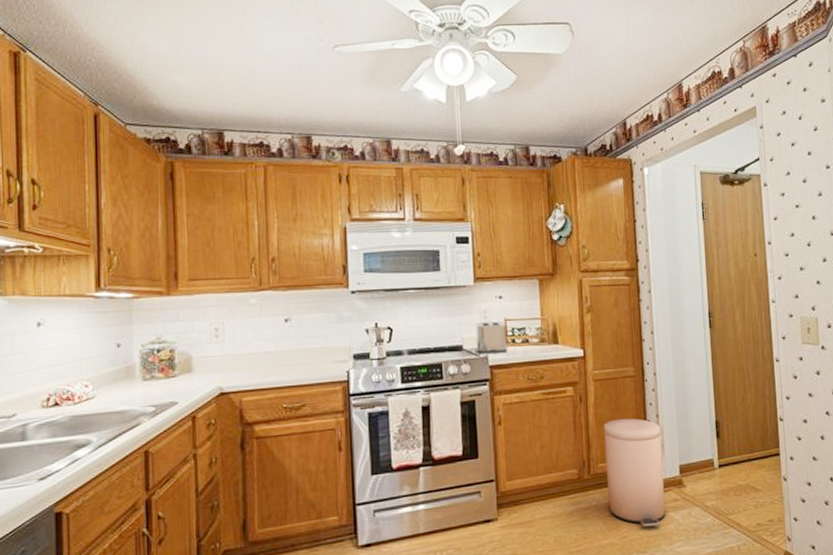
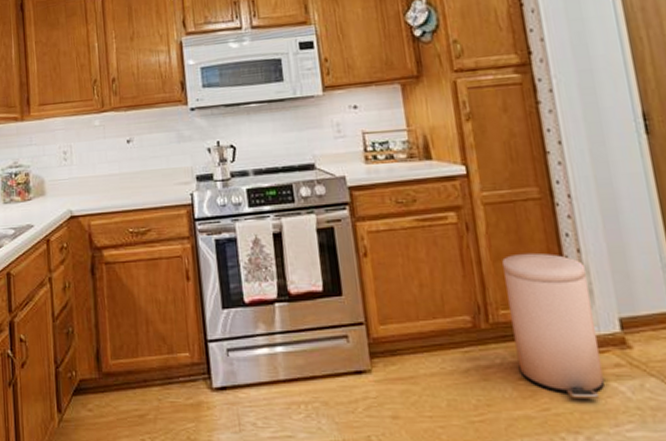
toaster: present [475,321,508,355] -> none [328,134,369,174]

